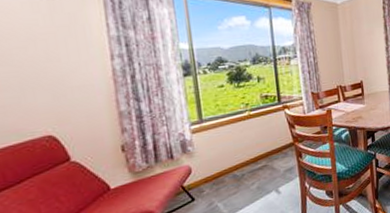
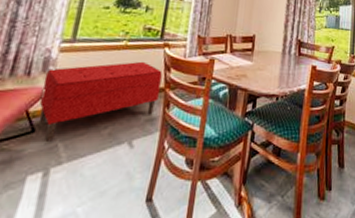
bench: none [186,125,291,205] -> present [39,61,162,142]

